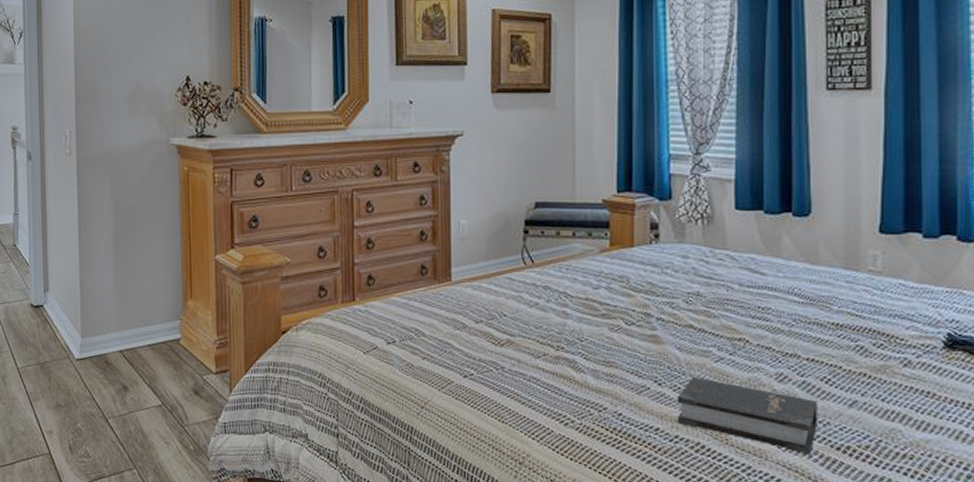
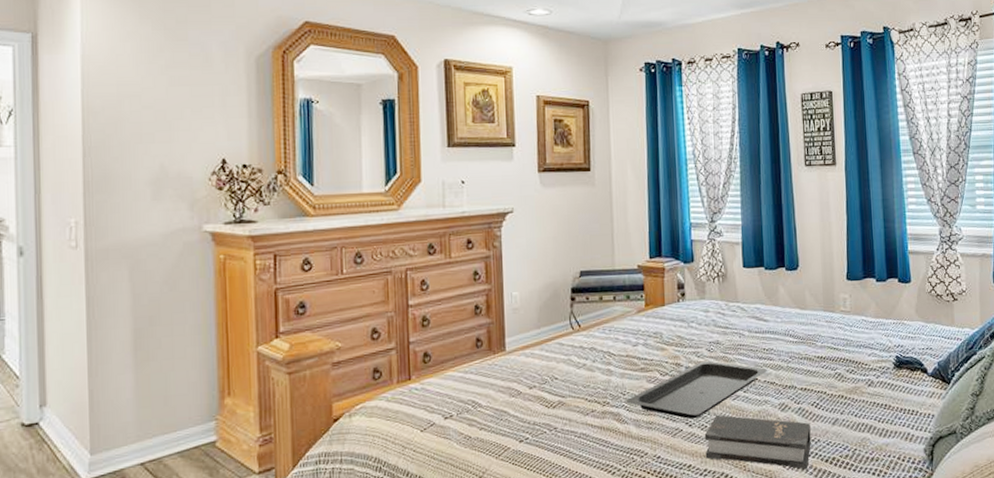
serving tray: none [583,313,762,377] -> present [626,360,767,419]

